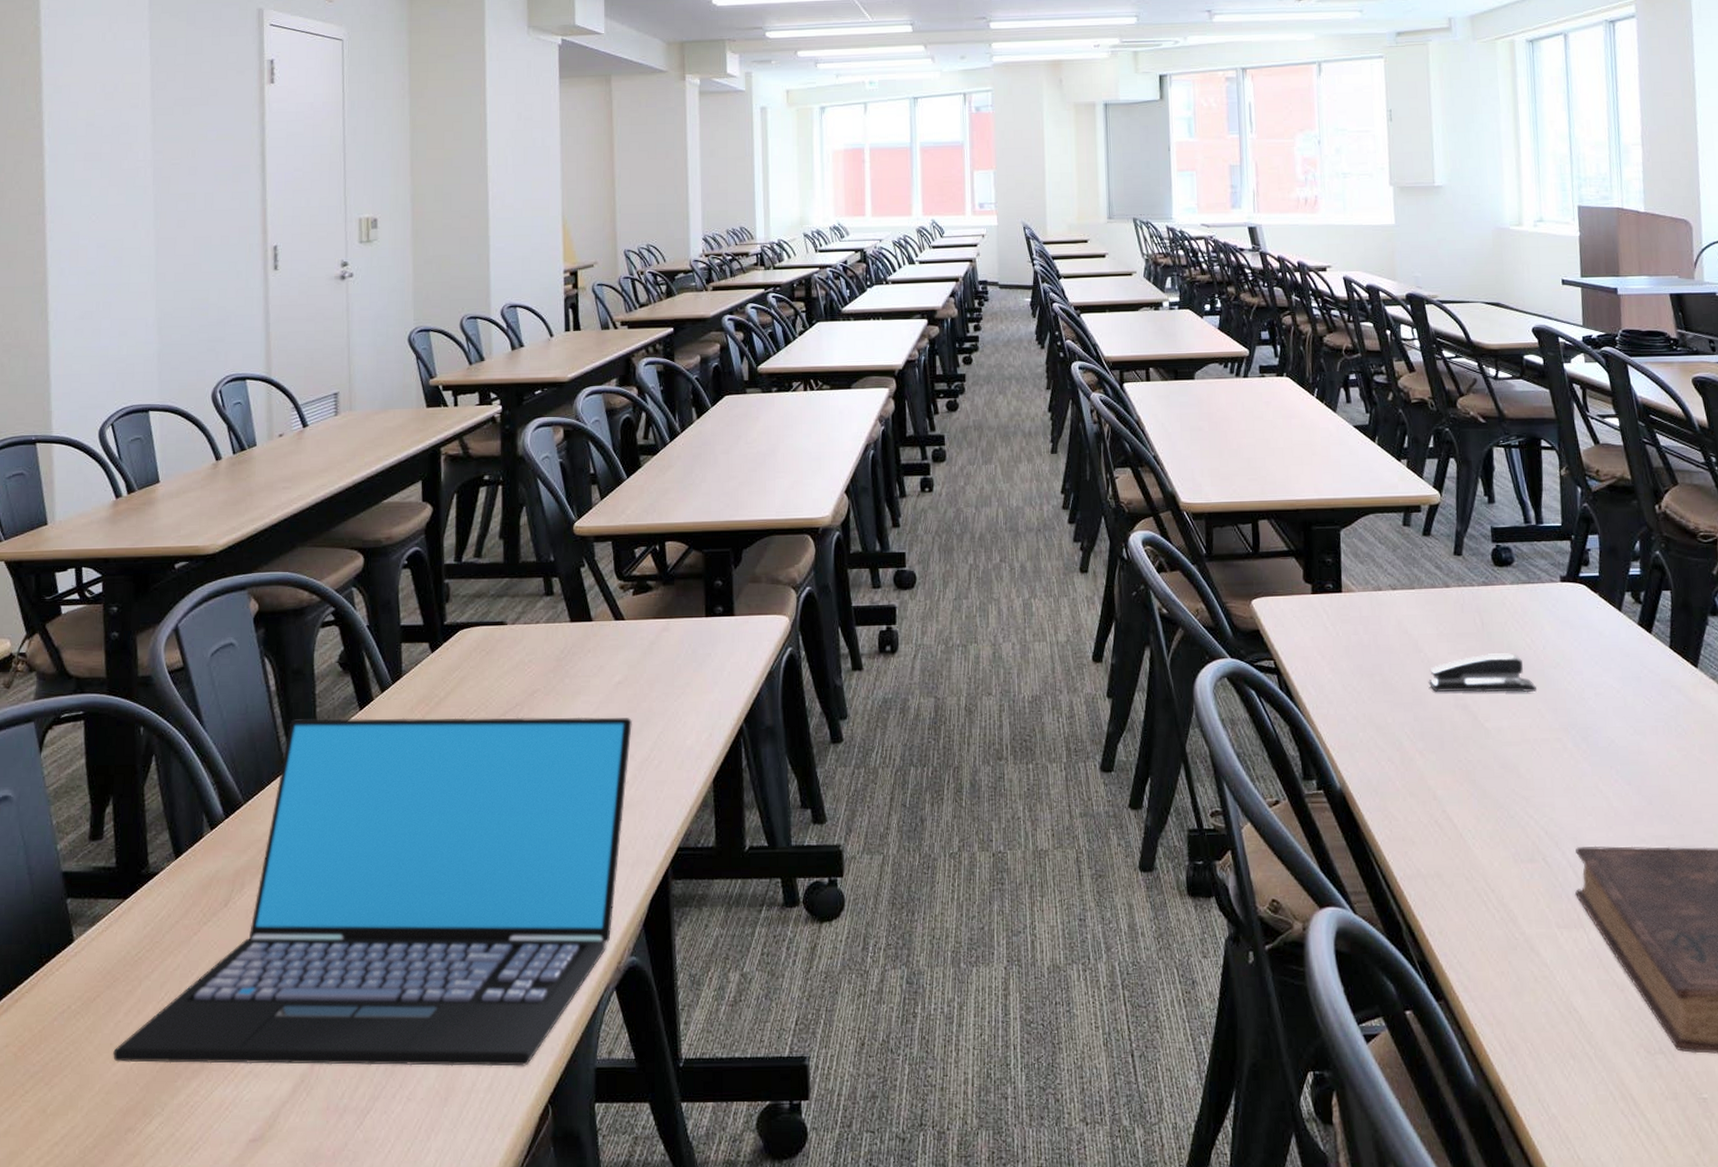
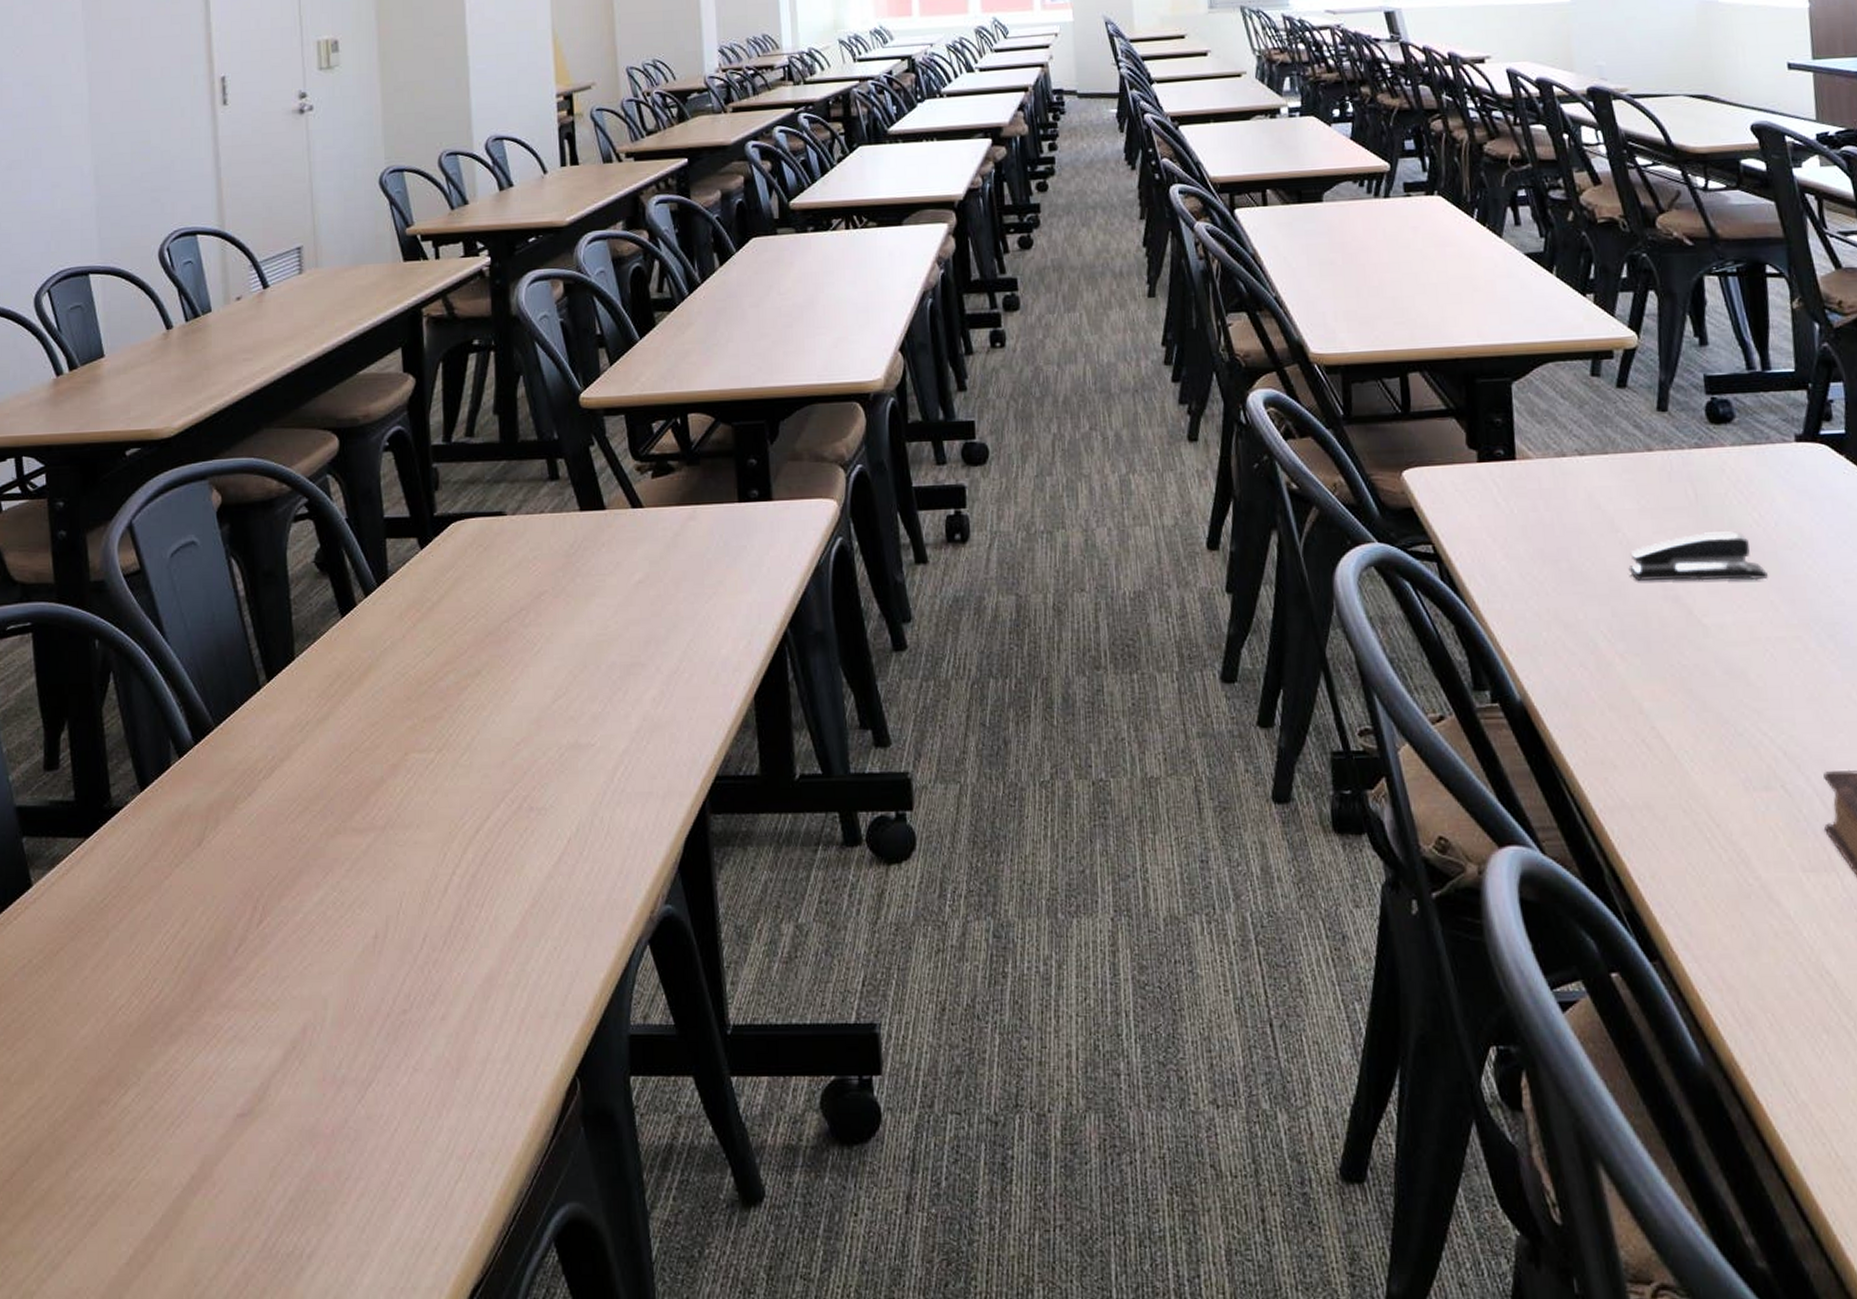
laptop: present [113,717,632,1067] -> none [81,622,657,1033]

